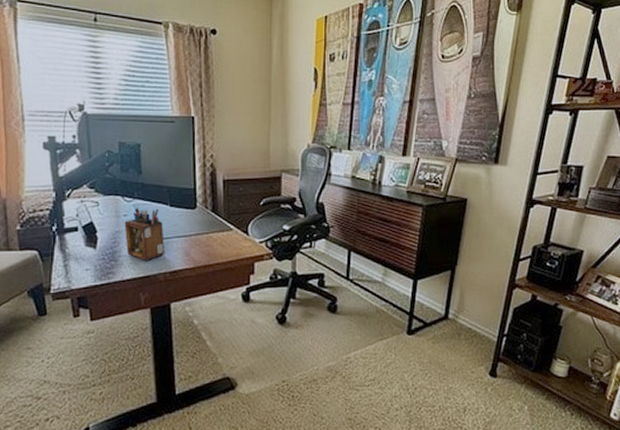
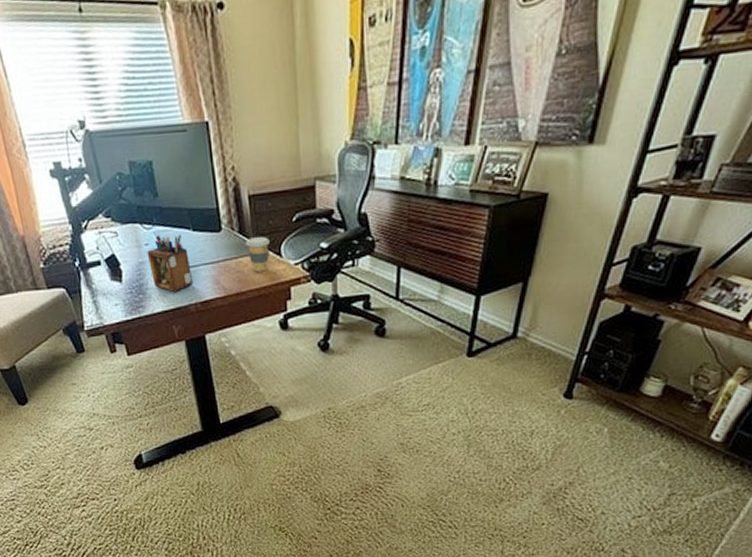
coffee cup: none [217,215,239,247] -> present [246,236,270,272]

